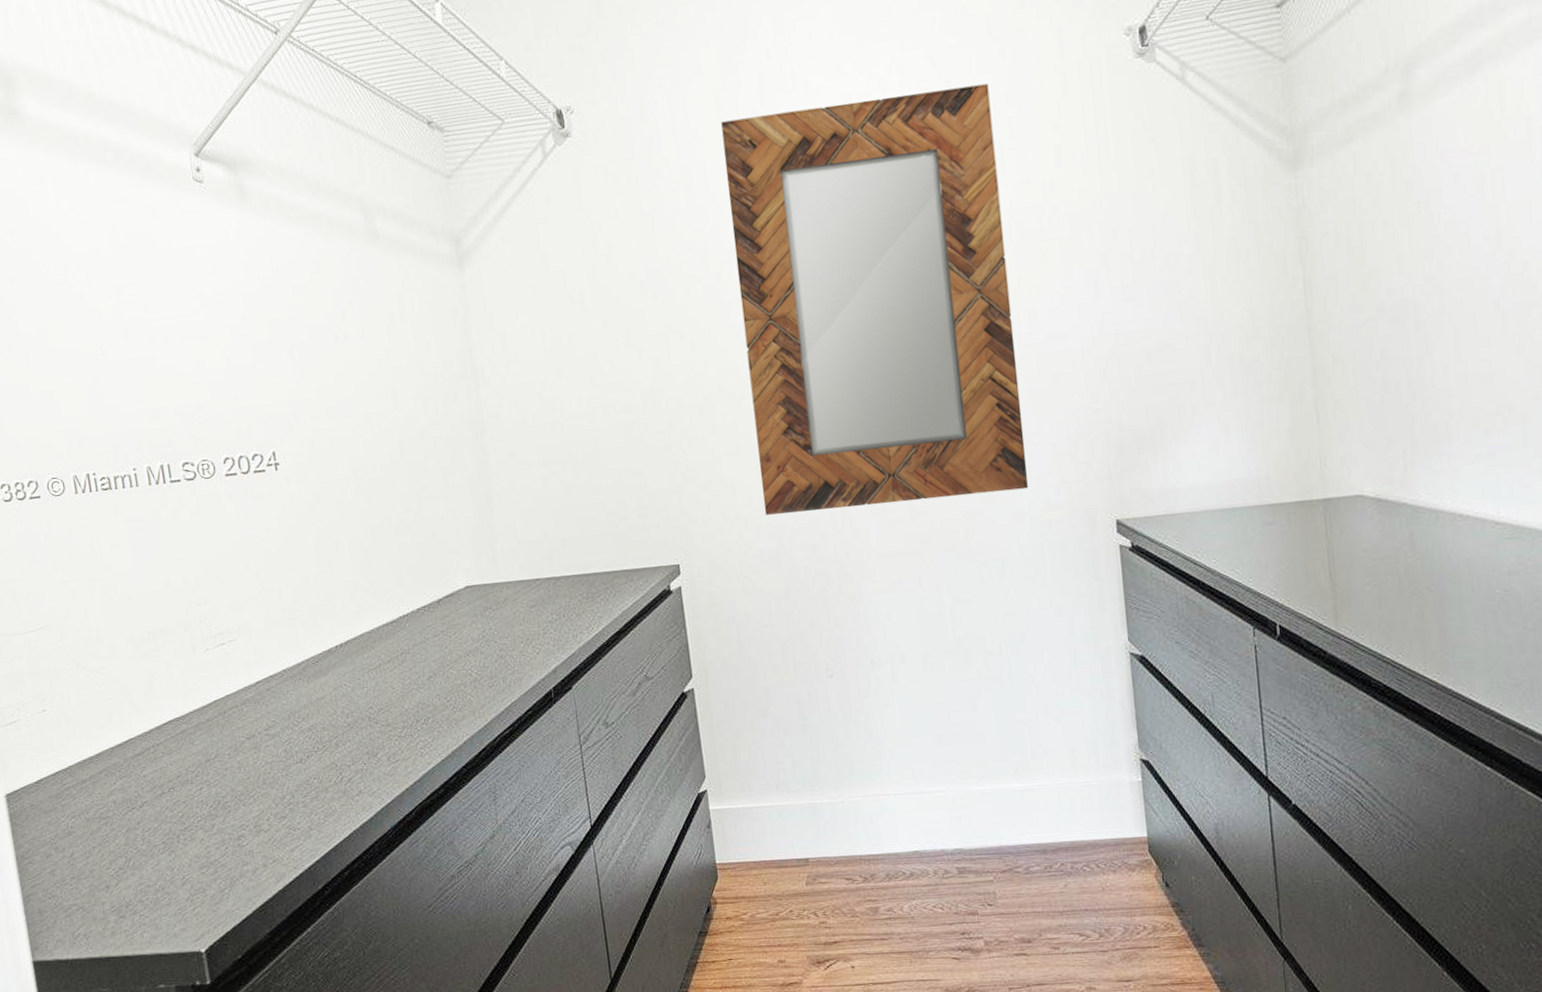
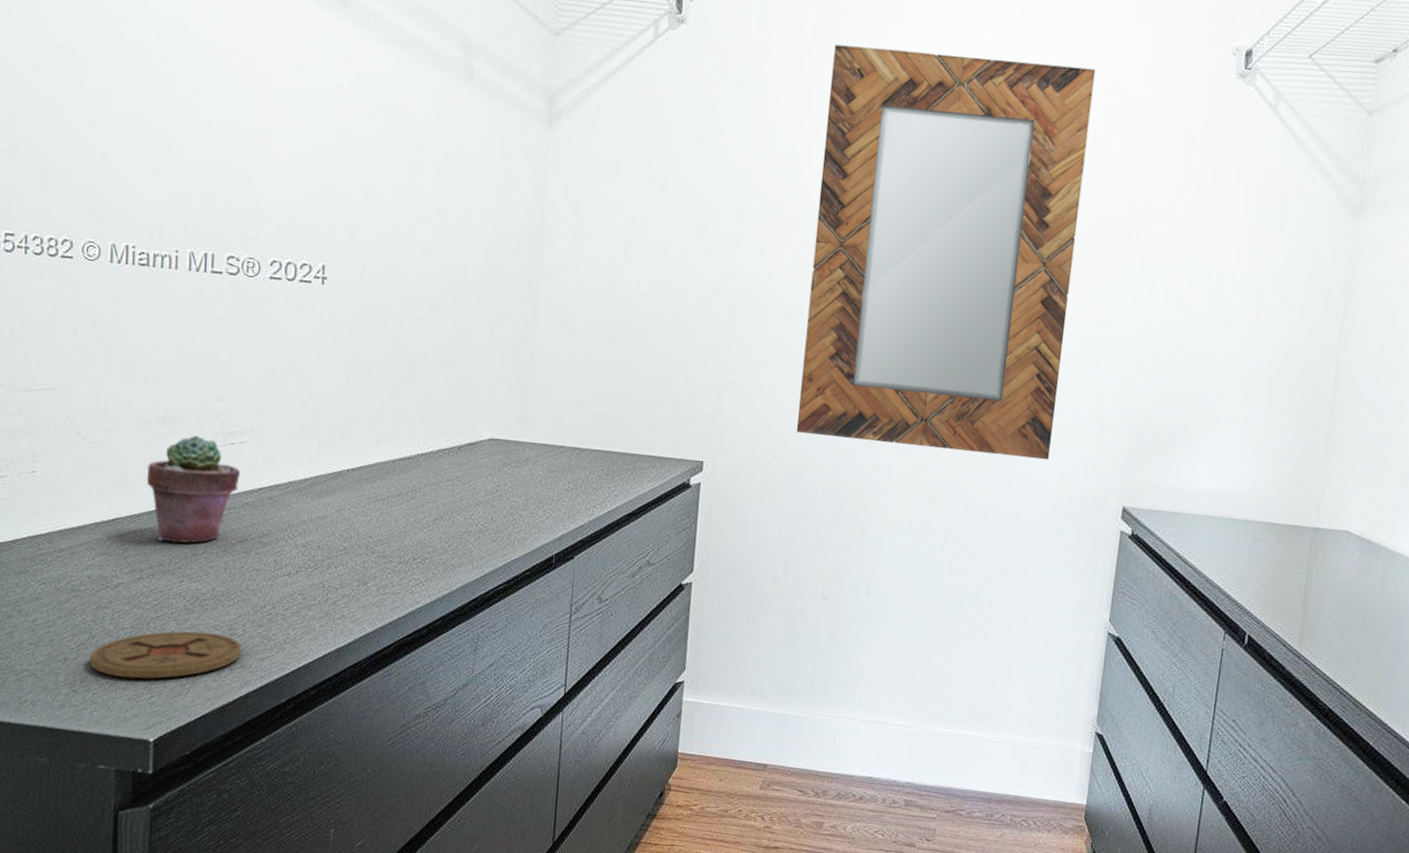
coaster: none [129,833,272,895] -> present [89,631,242,679]
potted succulent: none [148,643,236,753] -> present [147,436,240,544]

